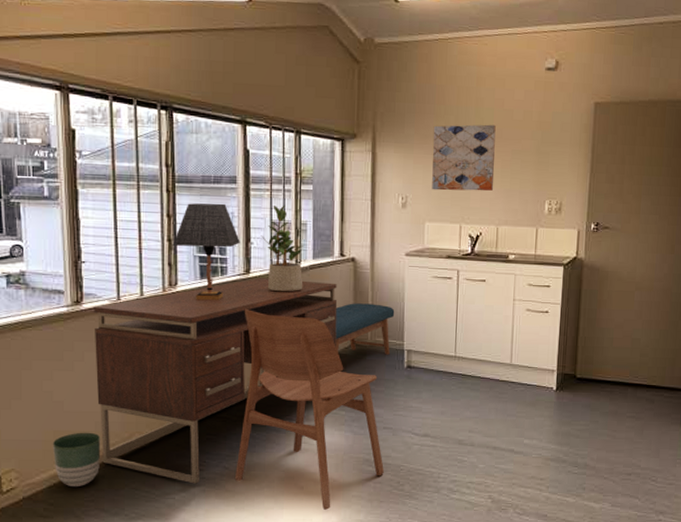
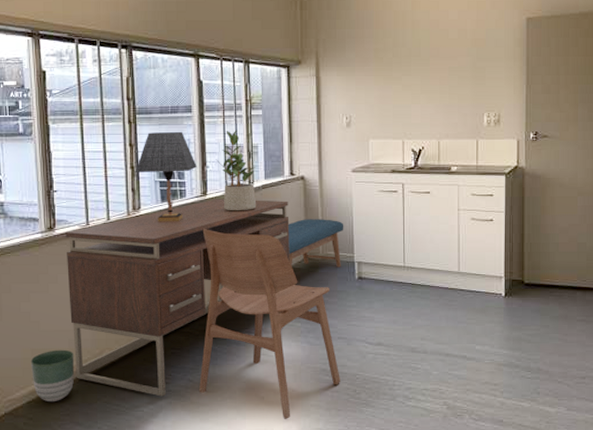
wall art: present [432,124,496,191] -> none [373,44,433,109]

